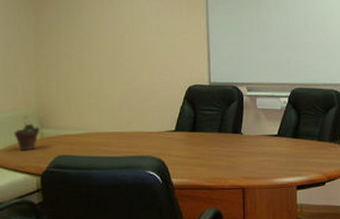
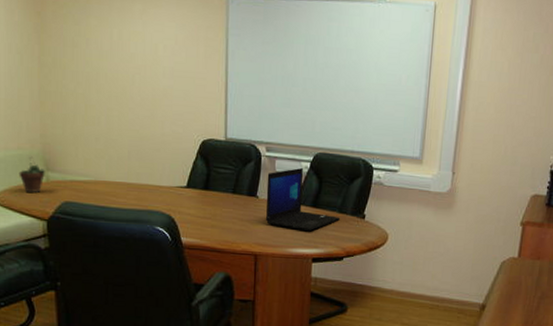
laptop: none [250,102,320,161] -> present [265,167,341,231]

